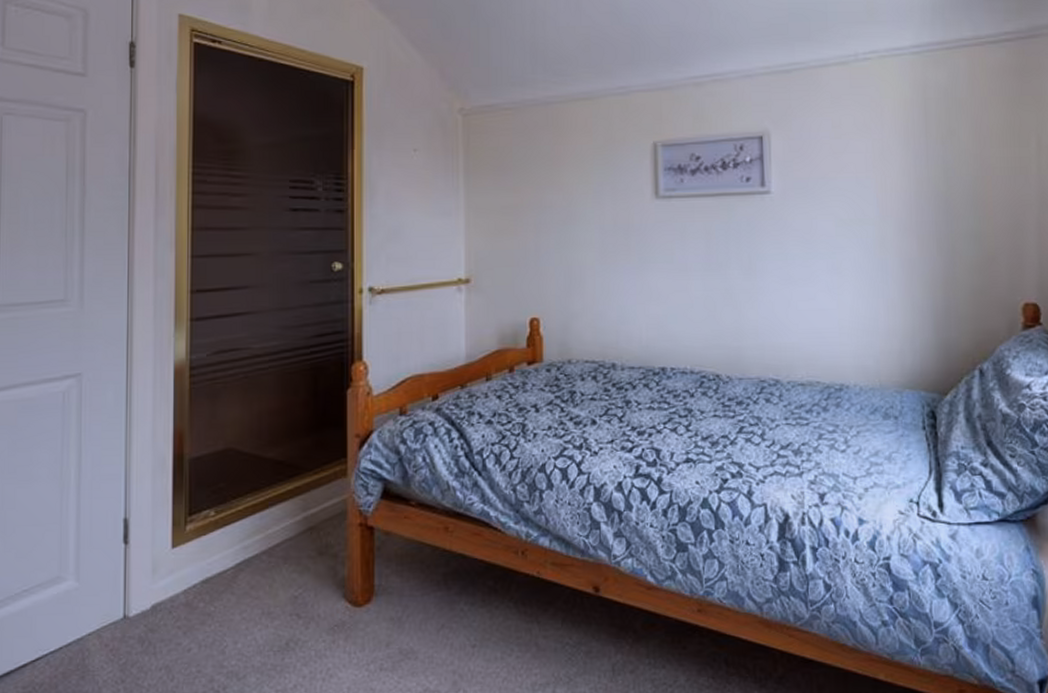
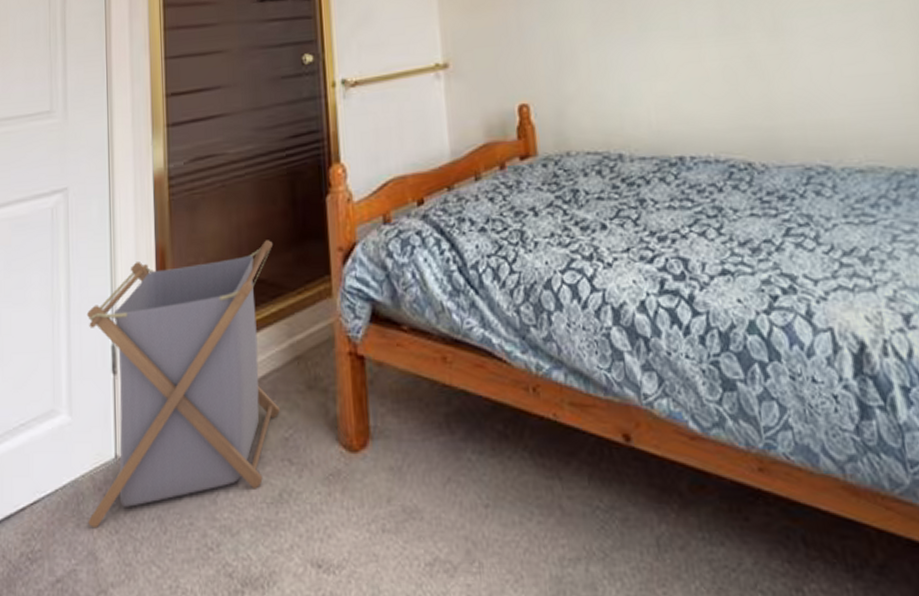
laundry basket: none [93,426,293,680] -> present [86,240,280,529]

